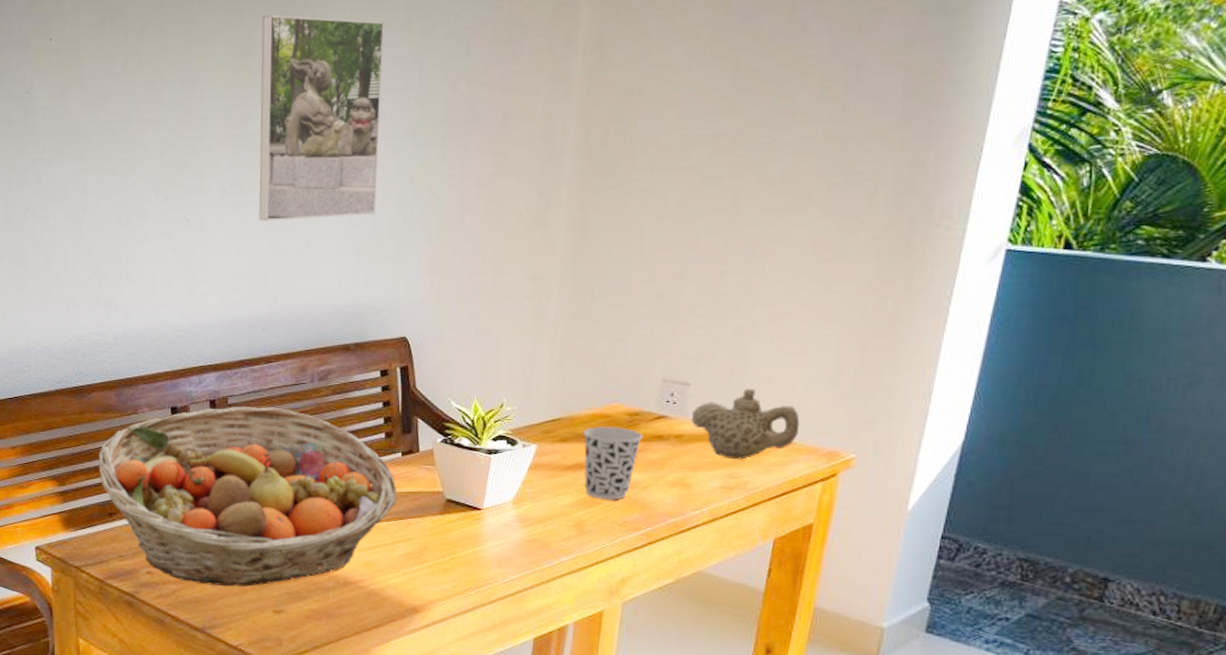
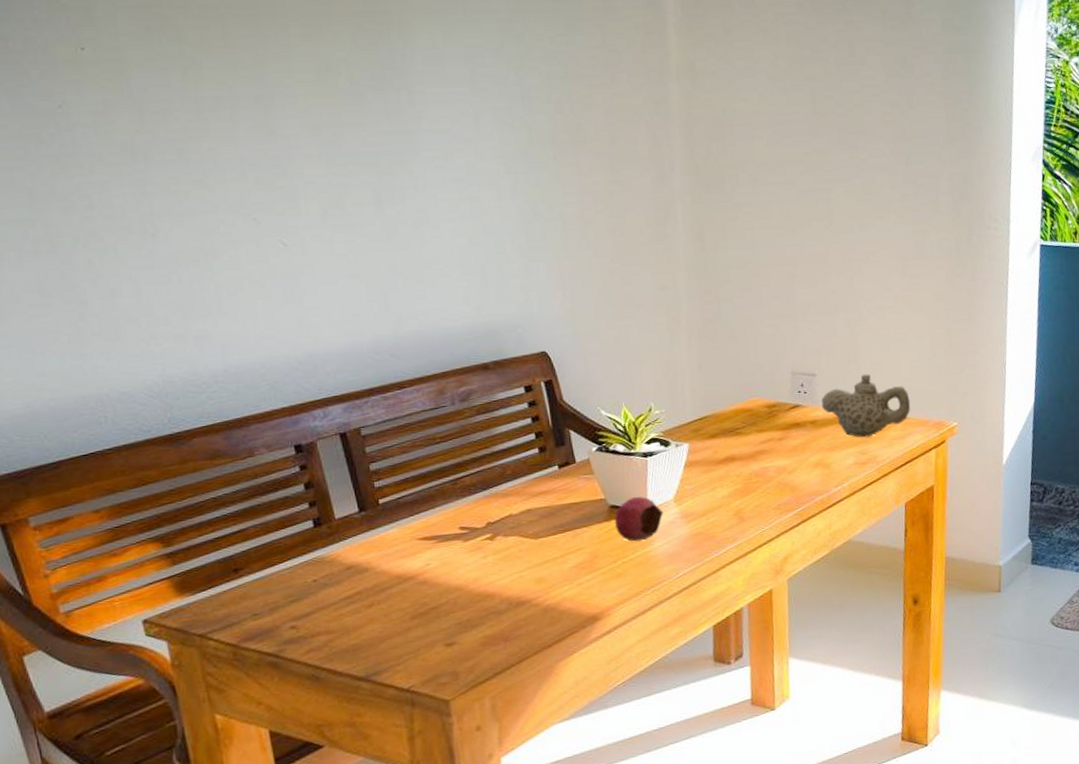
fruit basket: present [98,406,397,587] -> none [211,434,560,630]
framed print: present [259,14,384,221] -> none [343,31,496,243]
apple: none [448,493,500,540] -> present [614,496,664,542]
cup: present [583,426,643,500] -> none [730,419,783,487]

